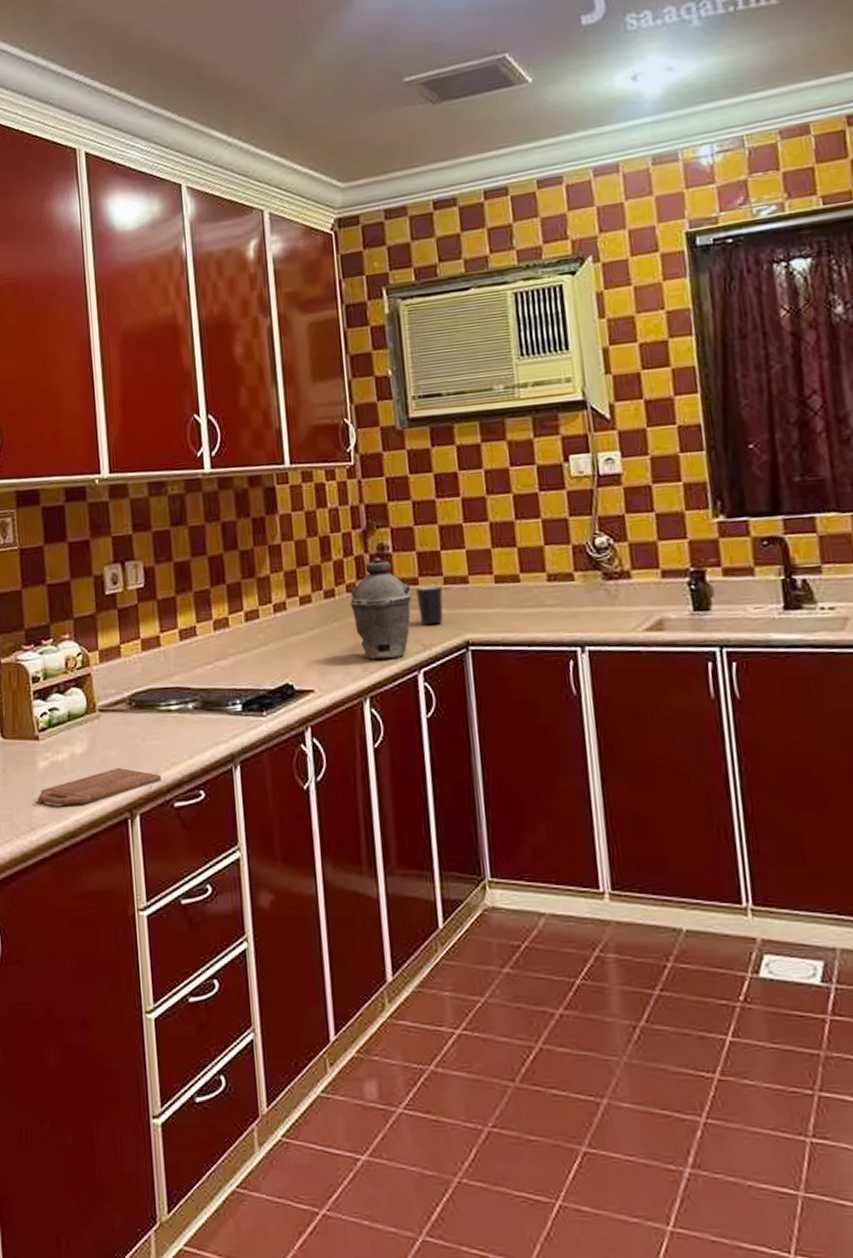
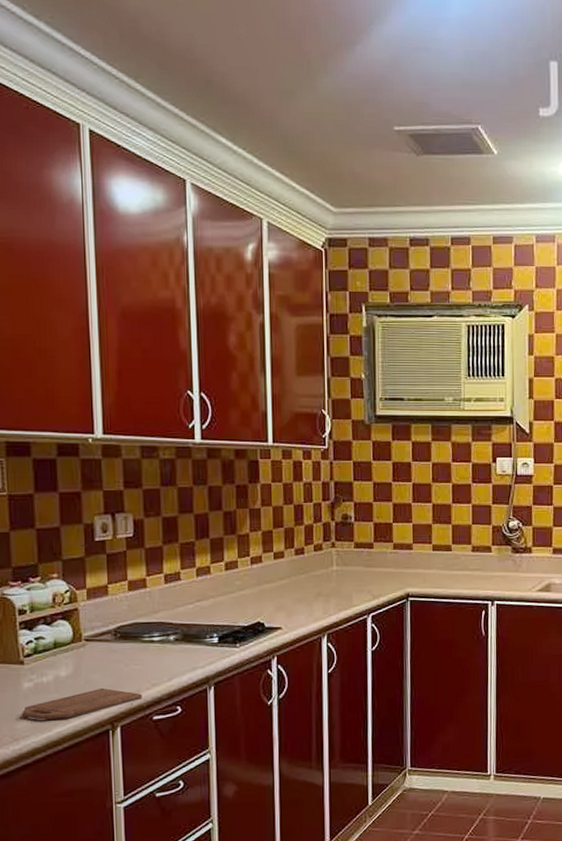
kettle: present [350,558,411,661] -> none [317,526,367,606]
mug: present [416,586,443,626] -> none [371,550,391,581]

